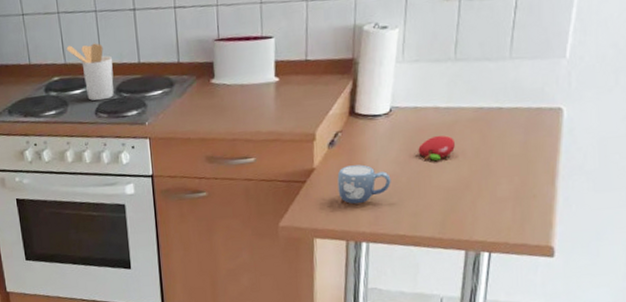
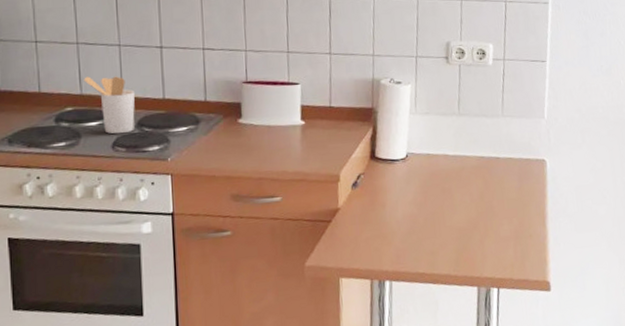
mug: present [337,164,391,205] -> none [360,205,410,244]
fruit: present [418,135,455,161] -> none [432,179,463,203]

